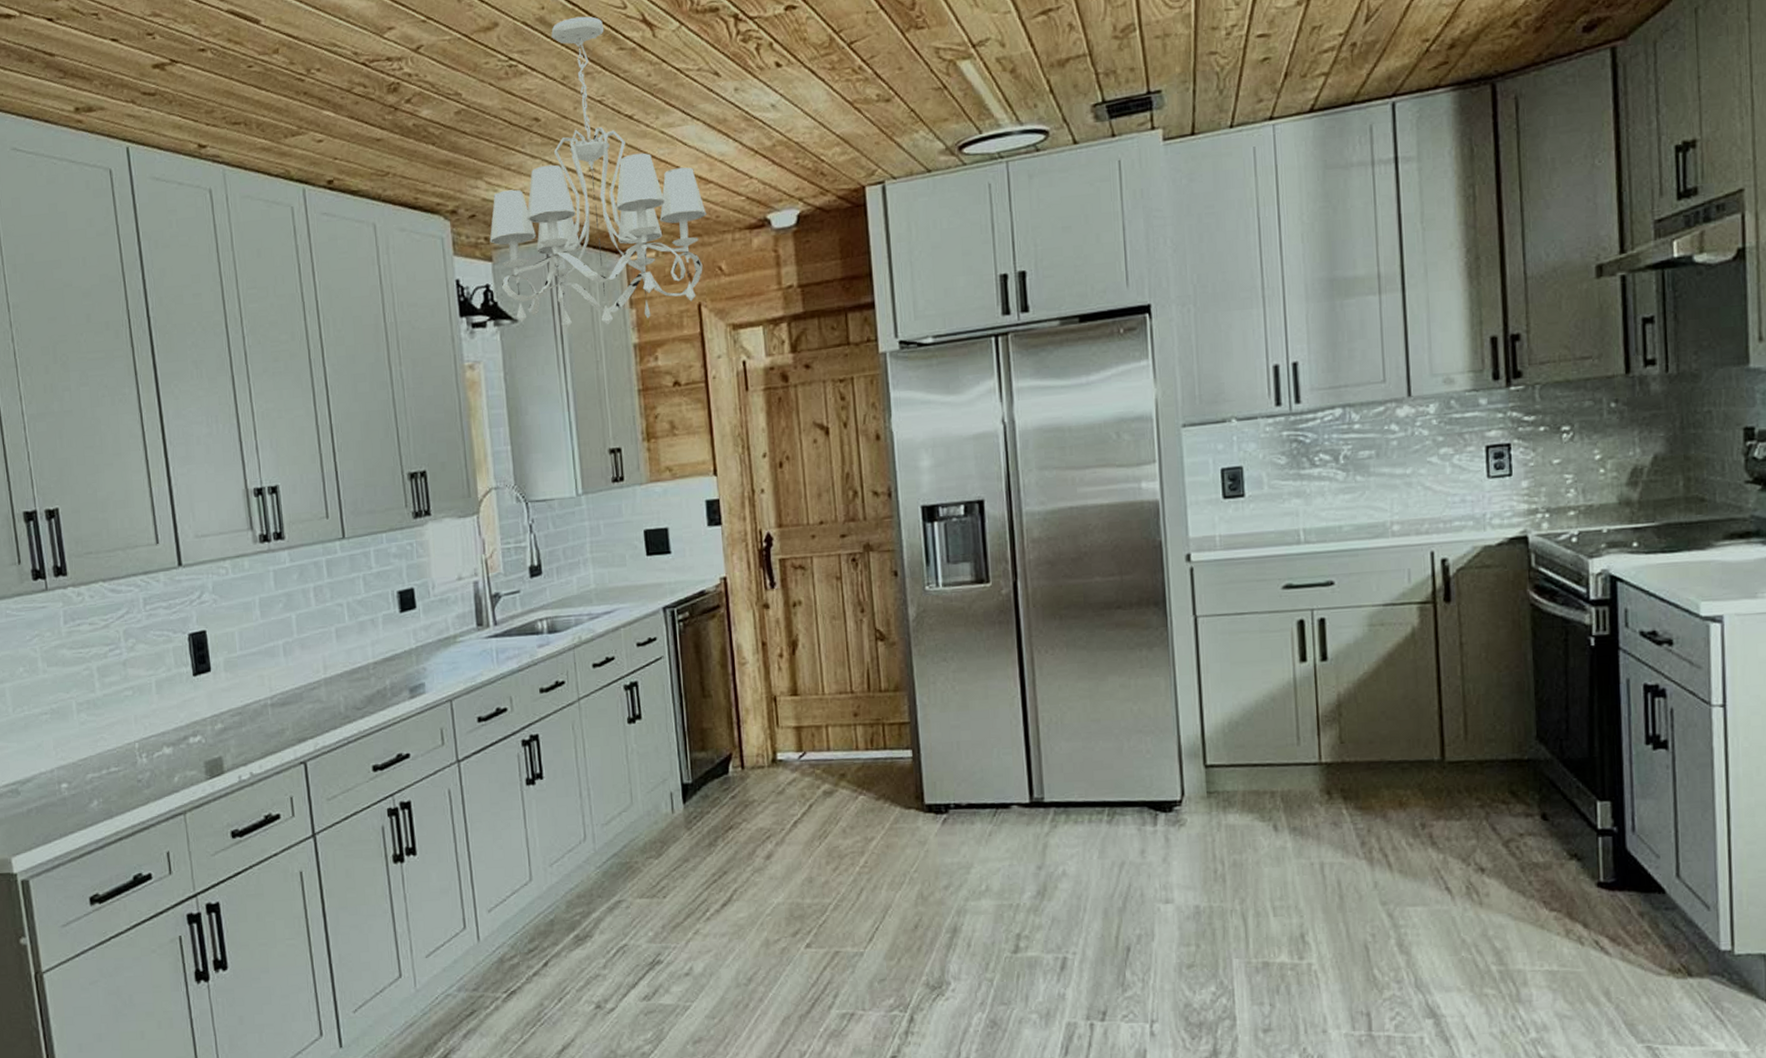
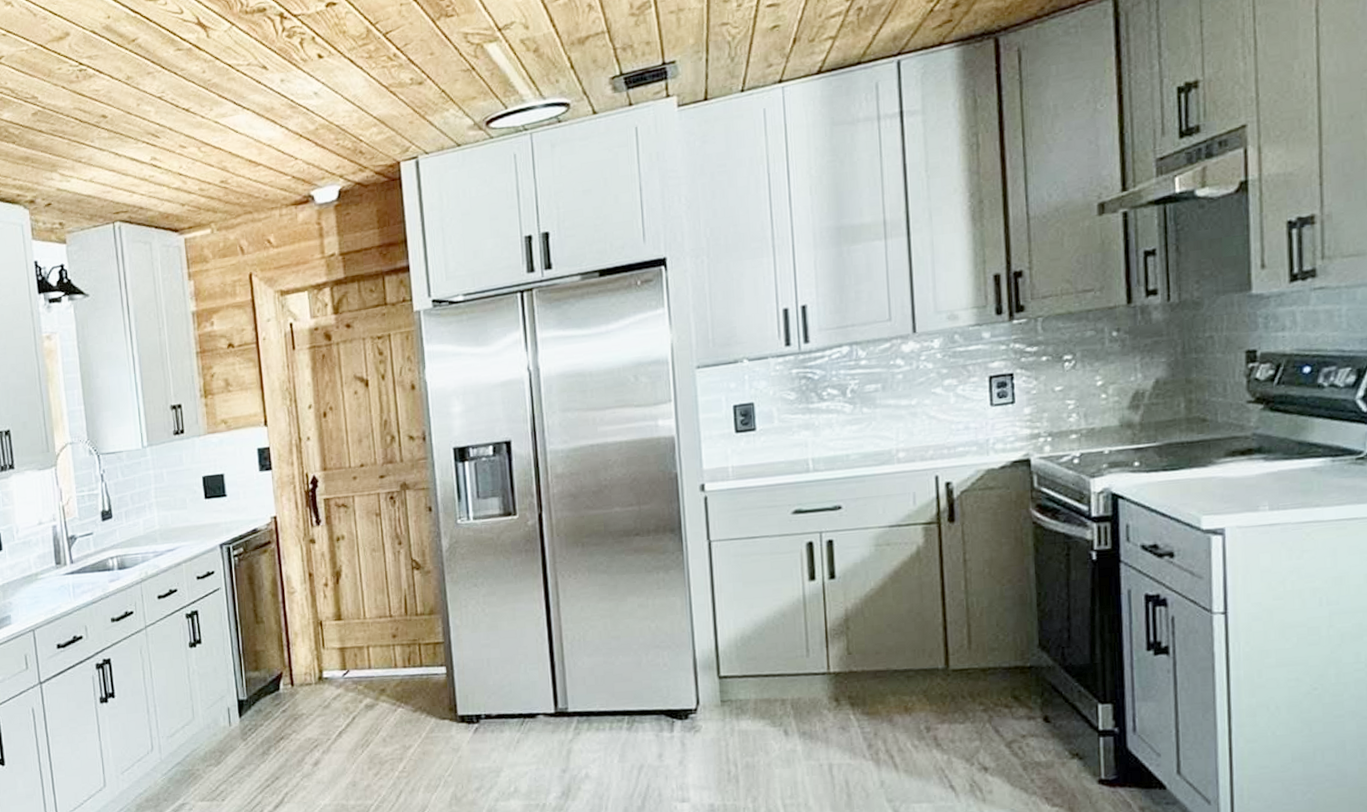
chandelier: present [489,16,707,329] -> none [63,22,257,301]

